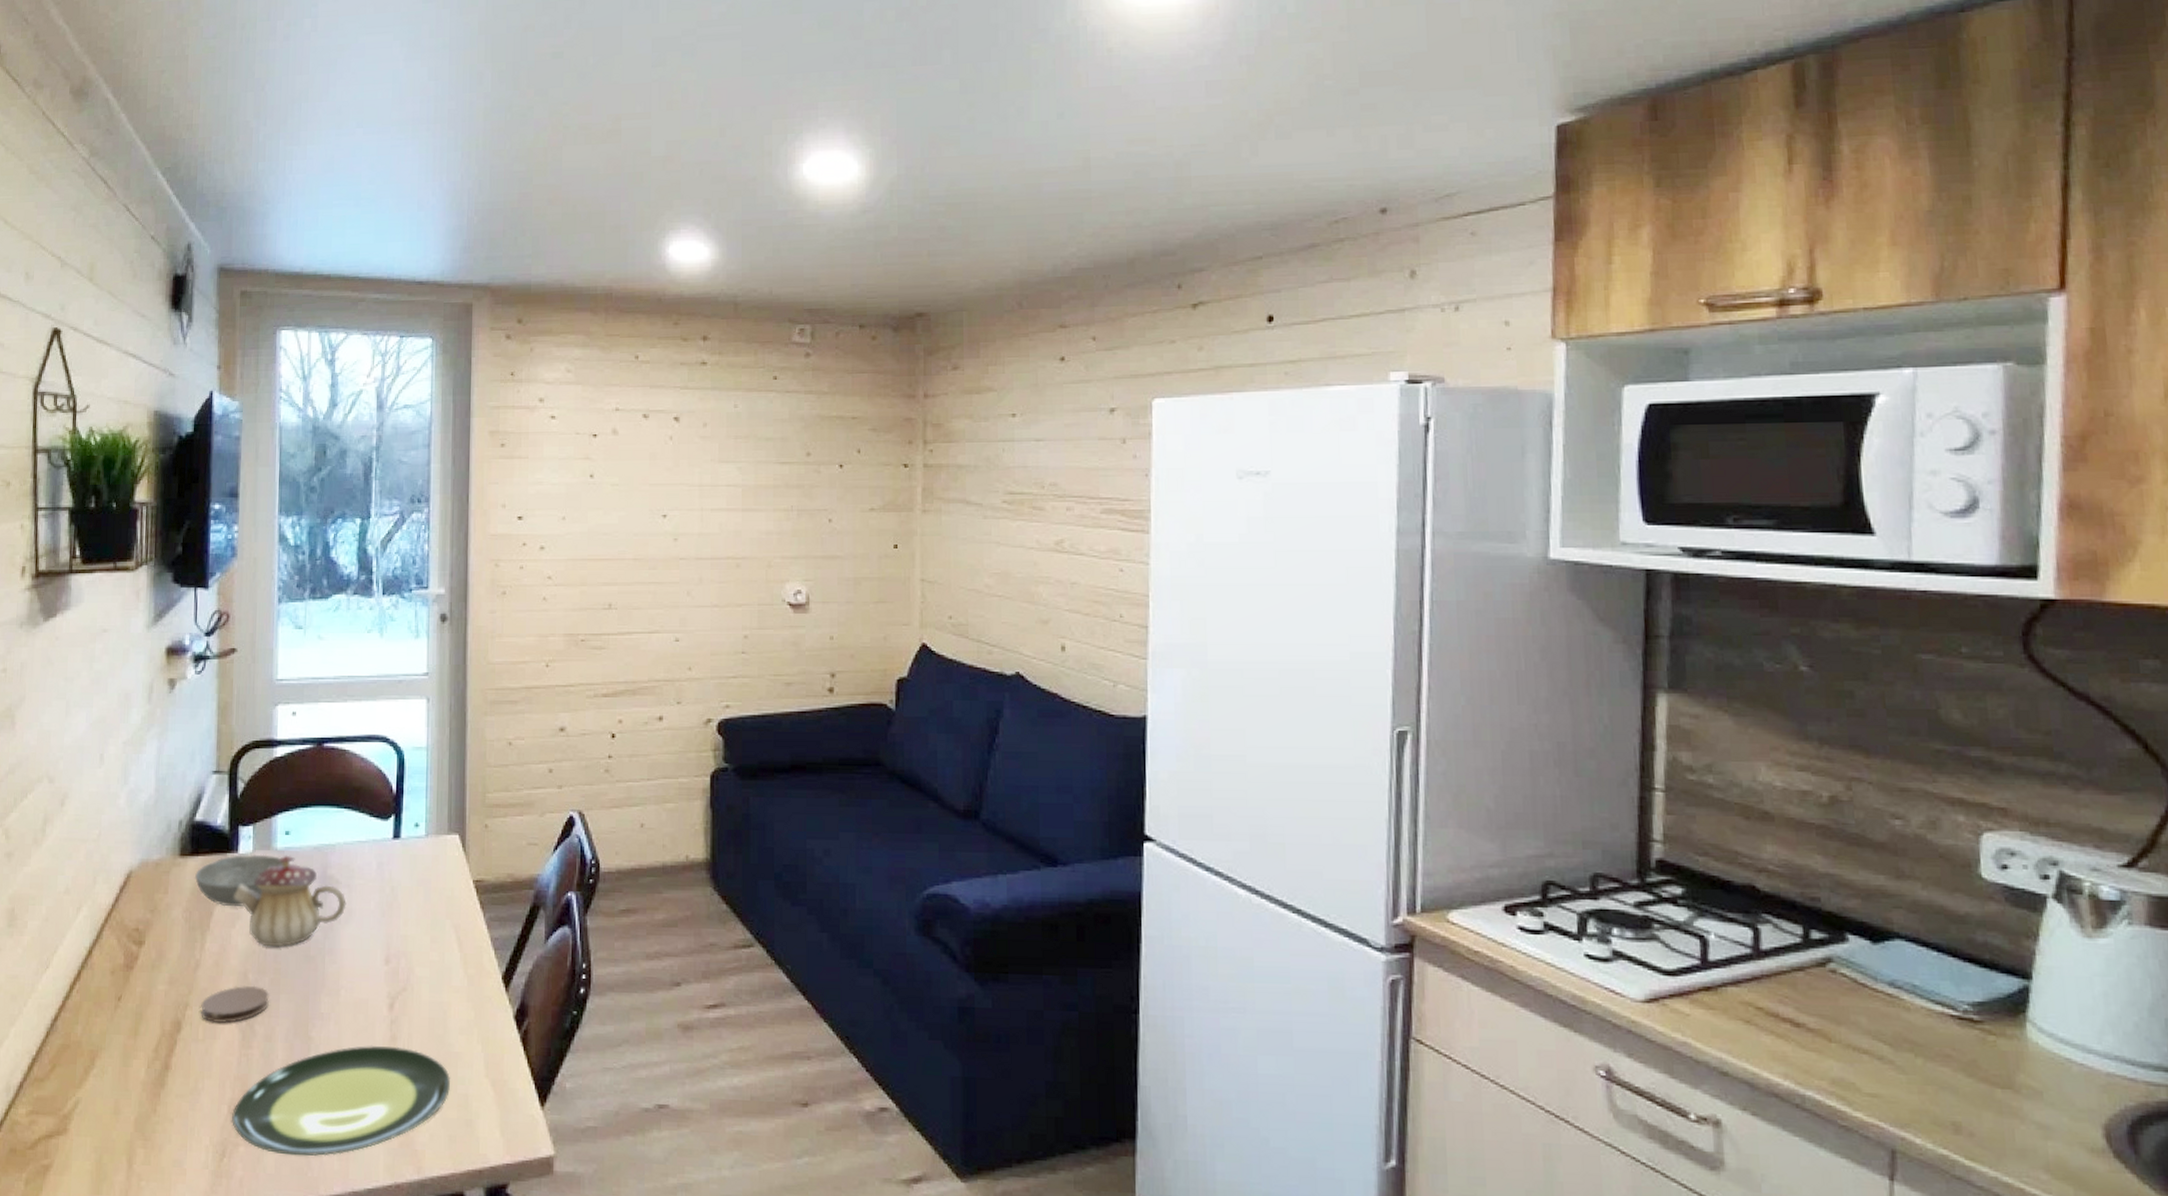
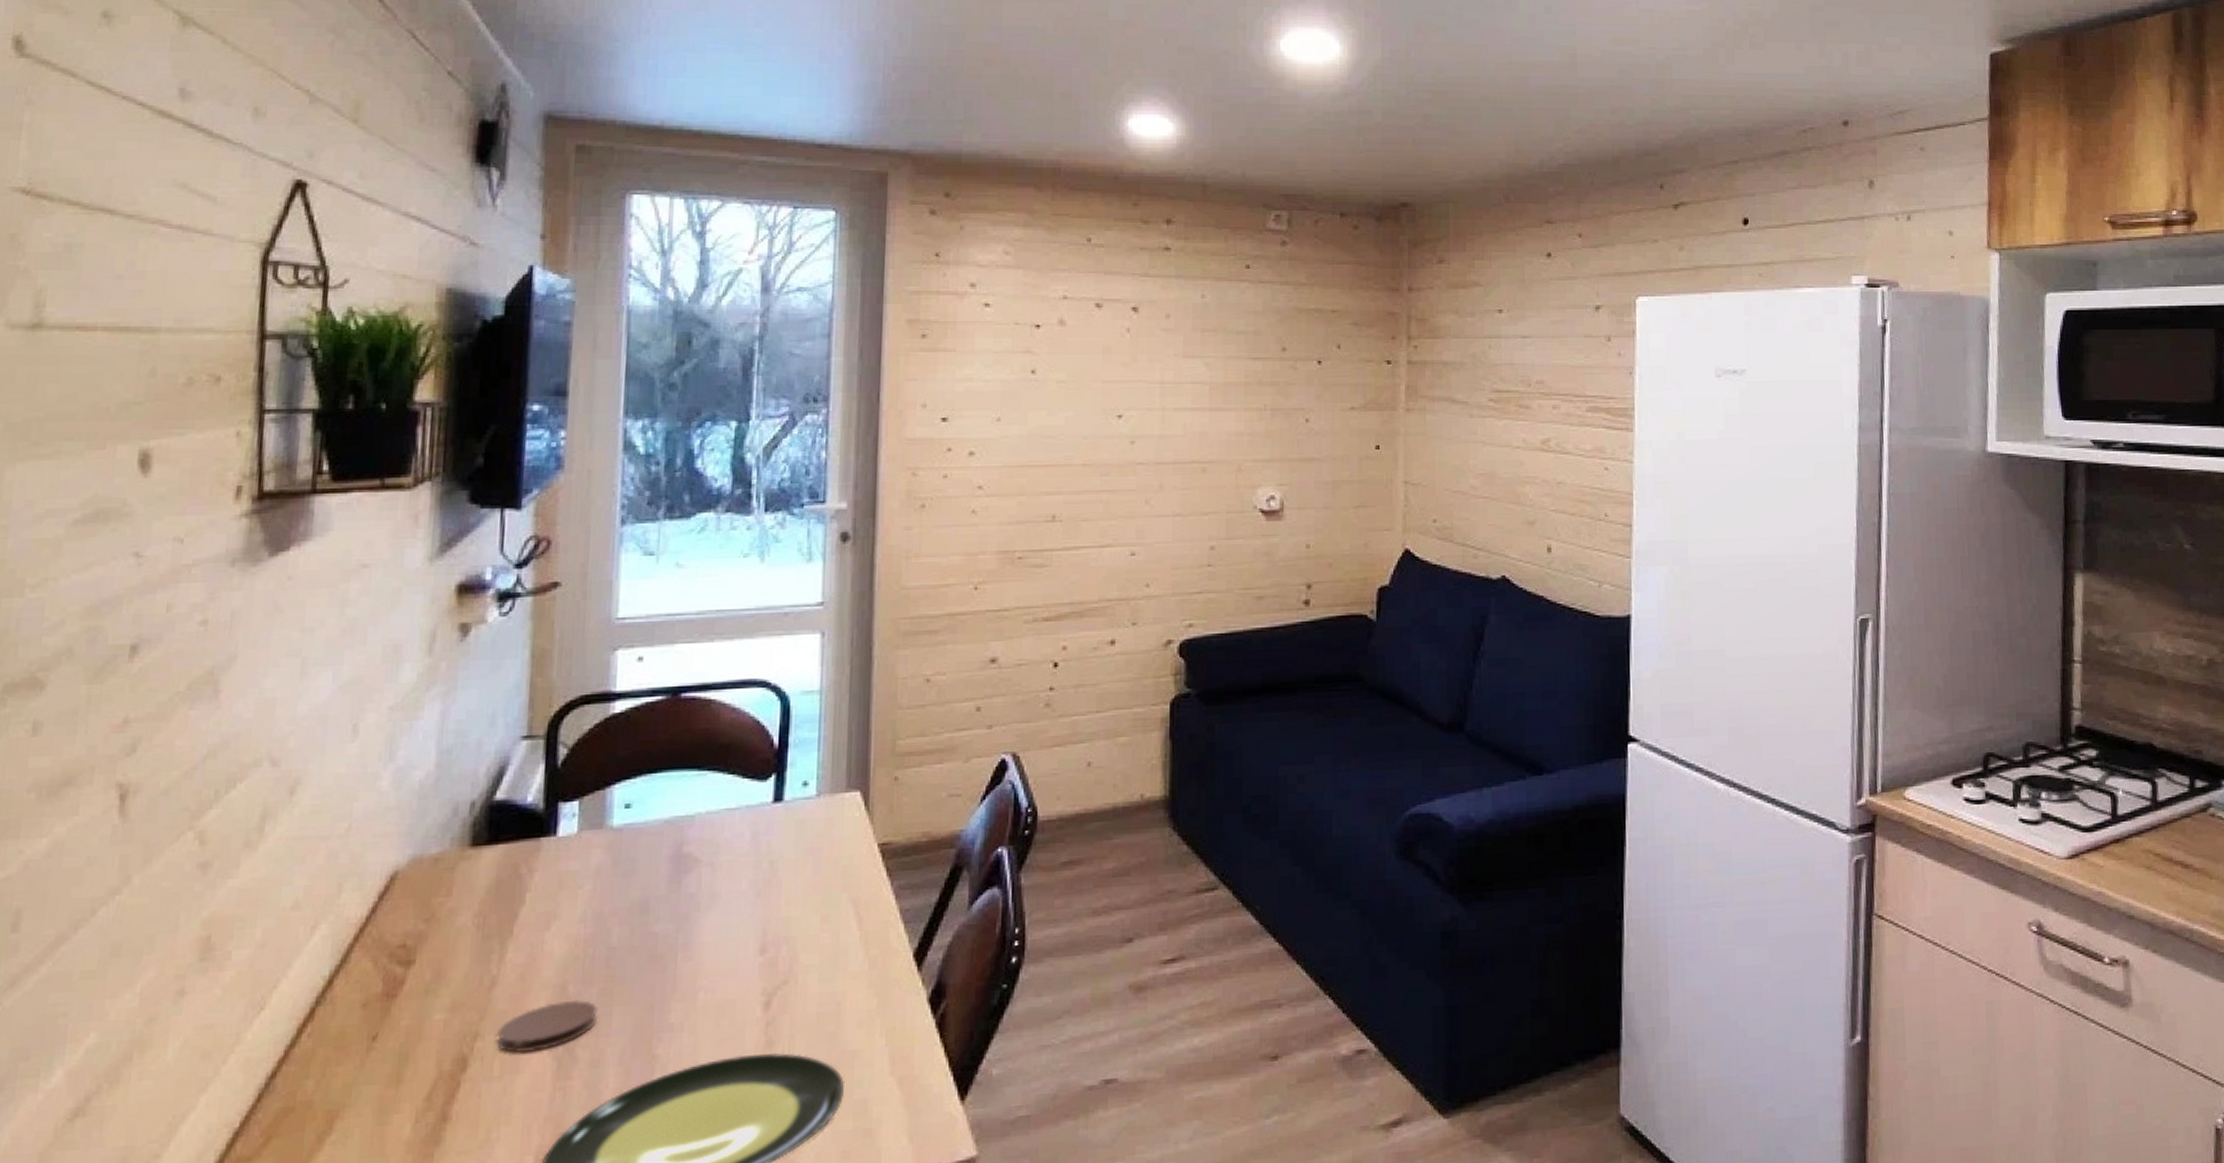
soup bowl: present [194,854,283,907] -> none [491,834,621,905]
teapot: present [234,855,346,948] -> none [549,833,708,950]

